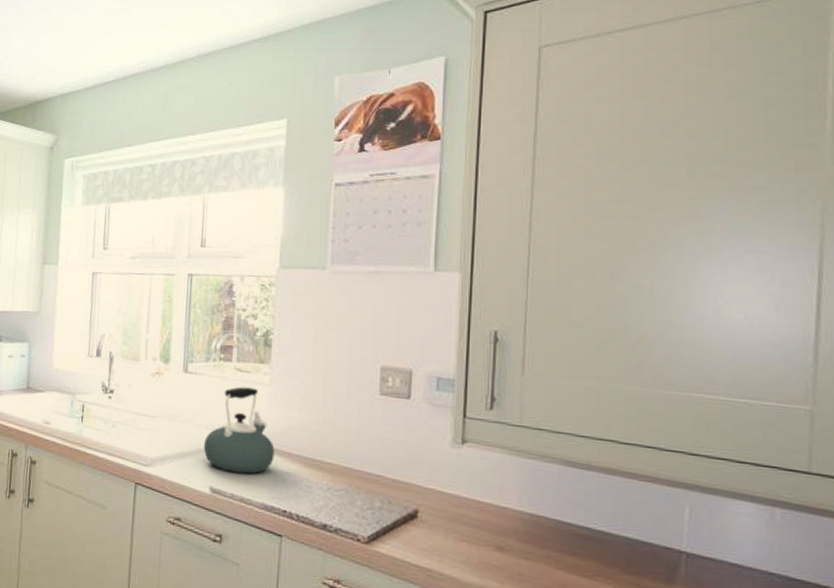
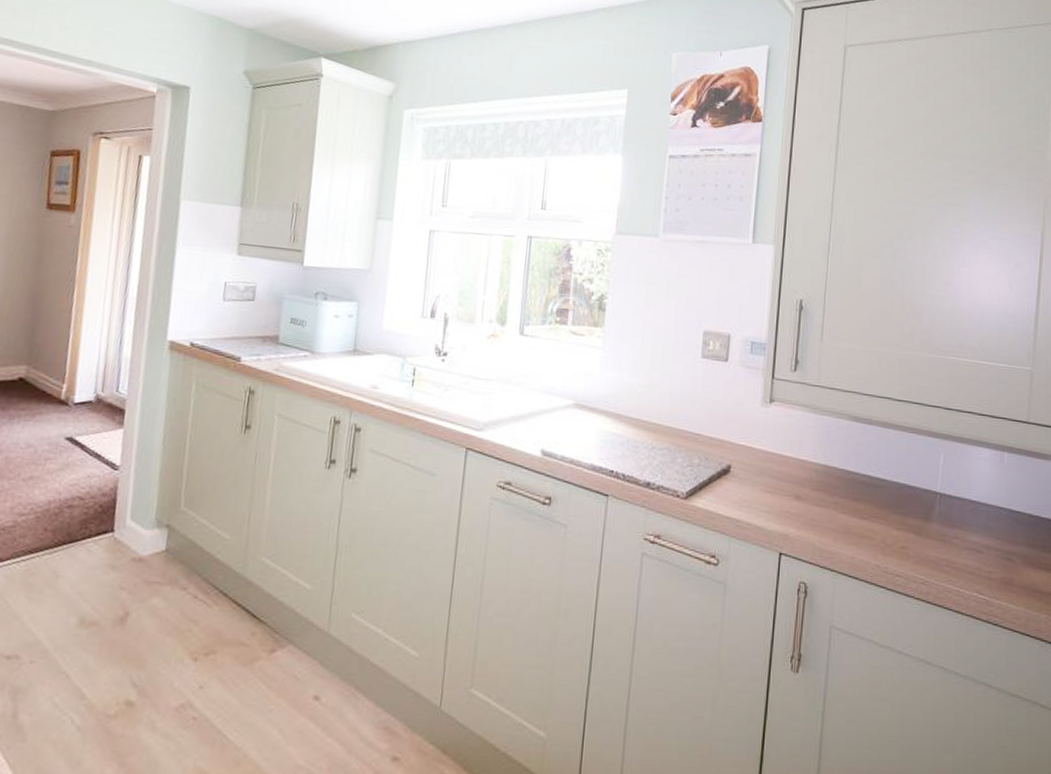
kettle: present [203,386,275,474] -> none [536,349,605,436]

